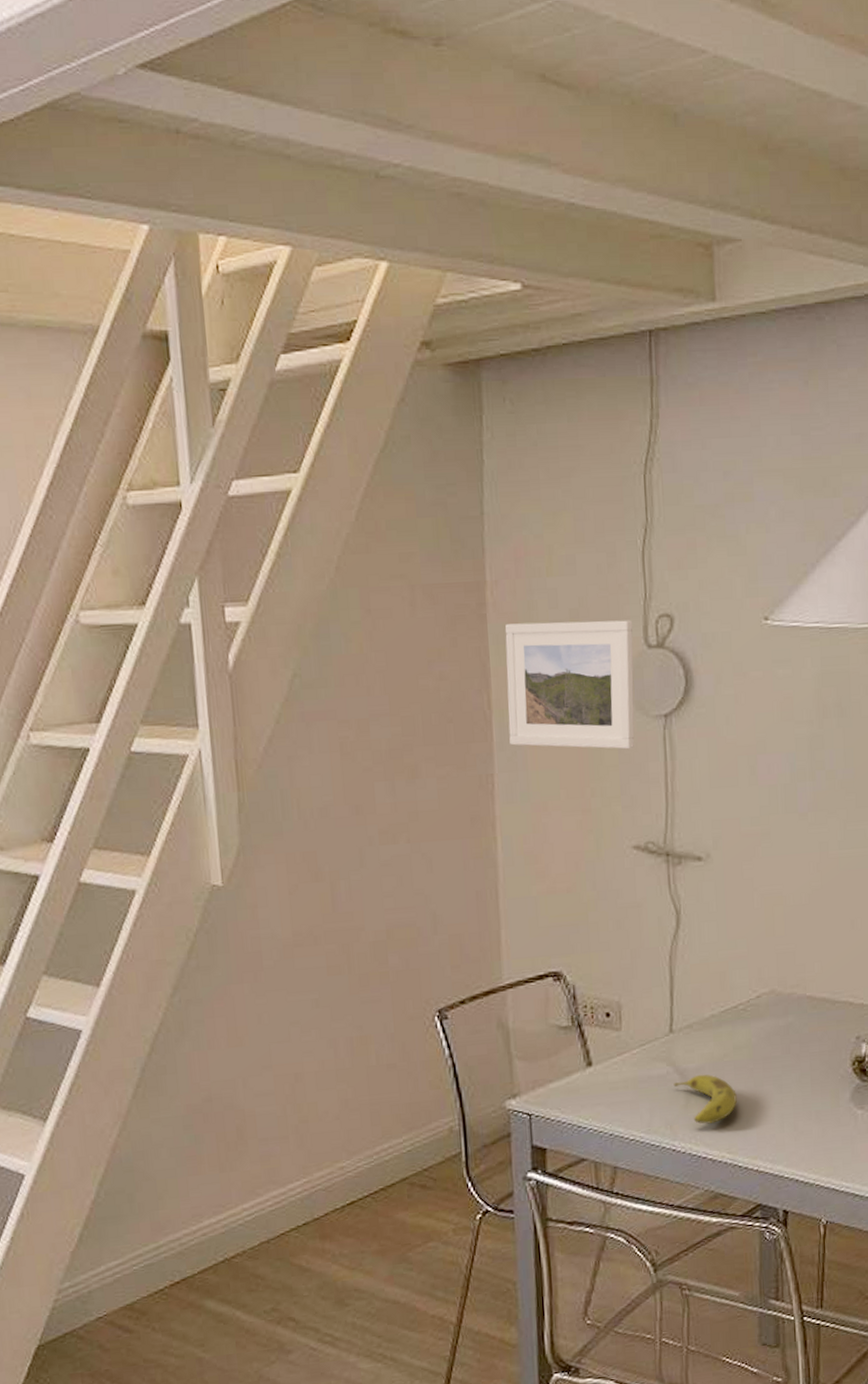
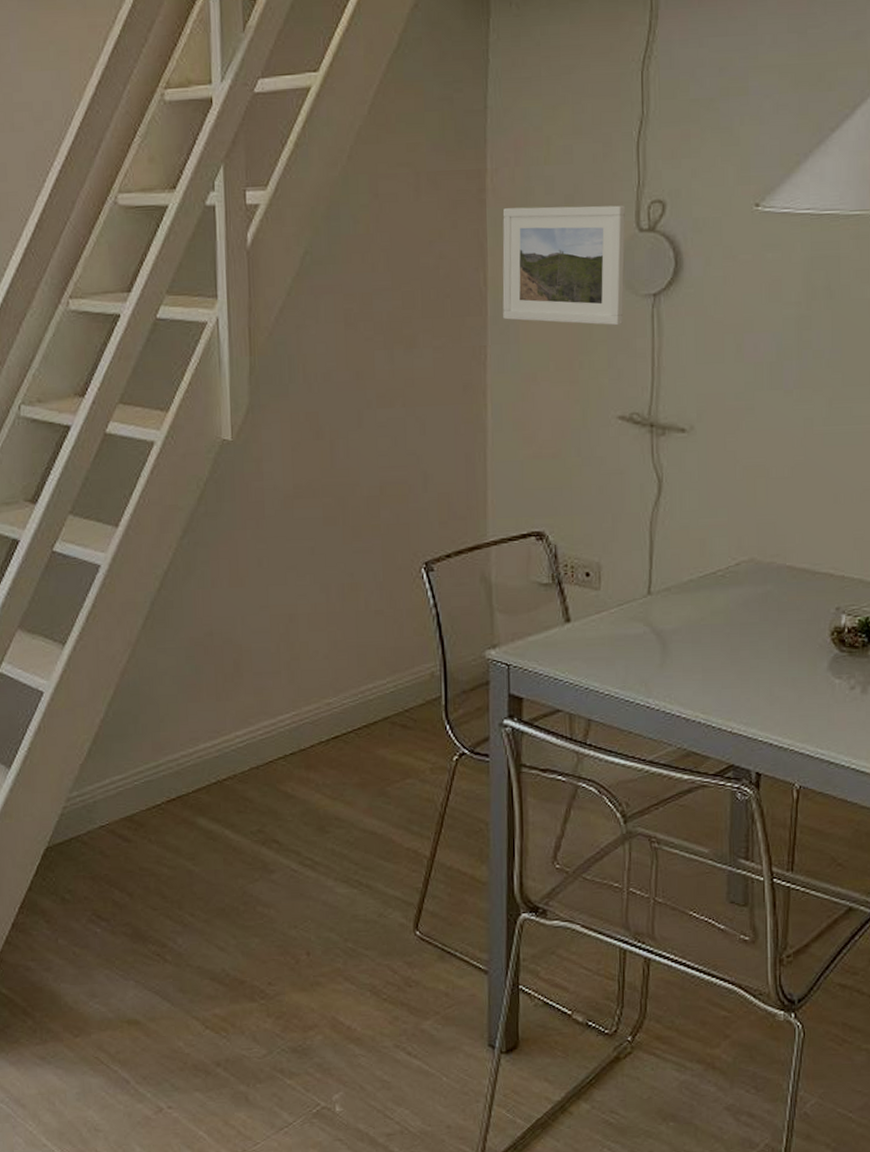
fruit: present [673,1074,737,1124] -> none [650,636,712,684]

